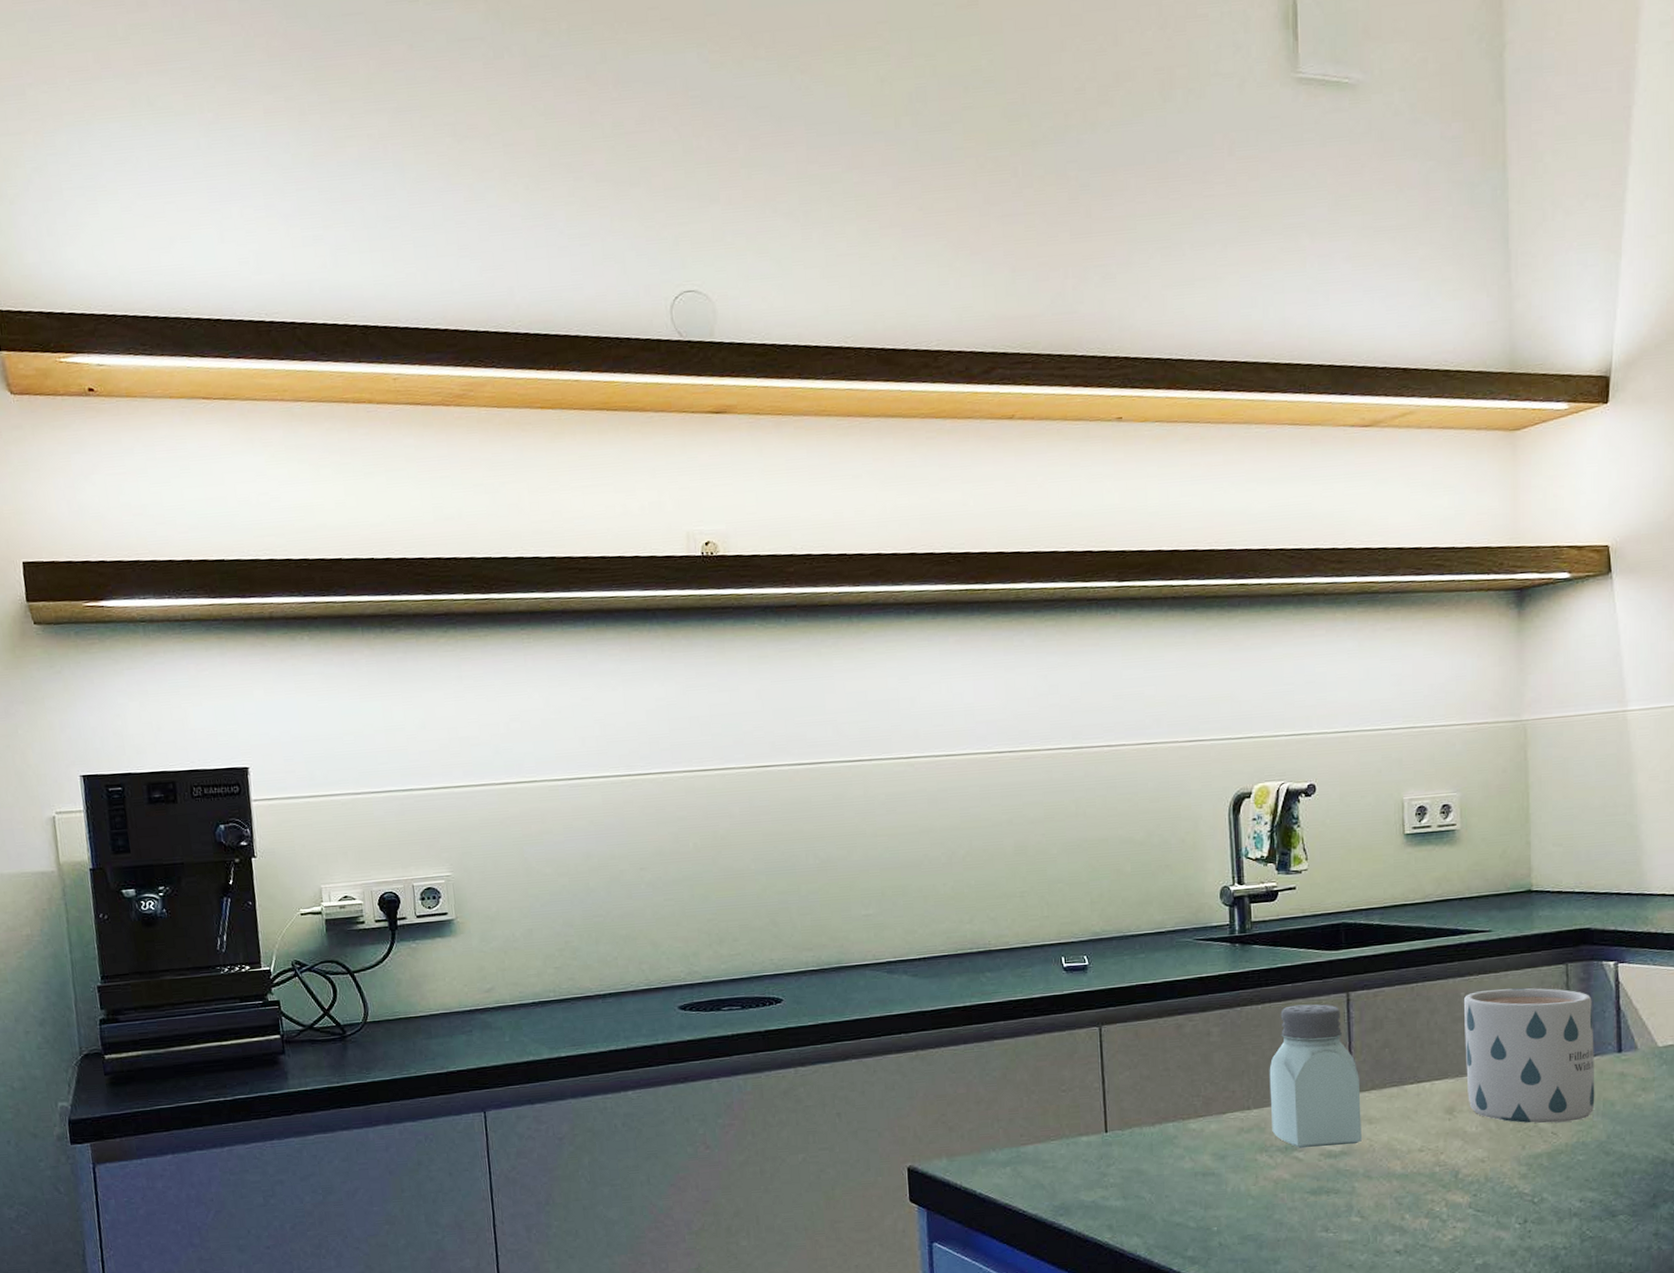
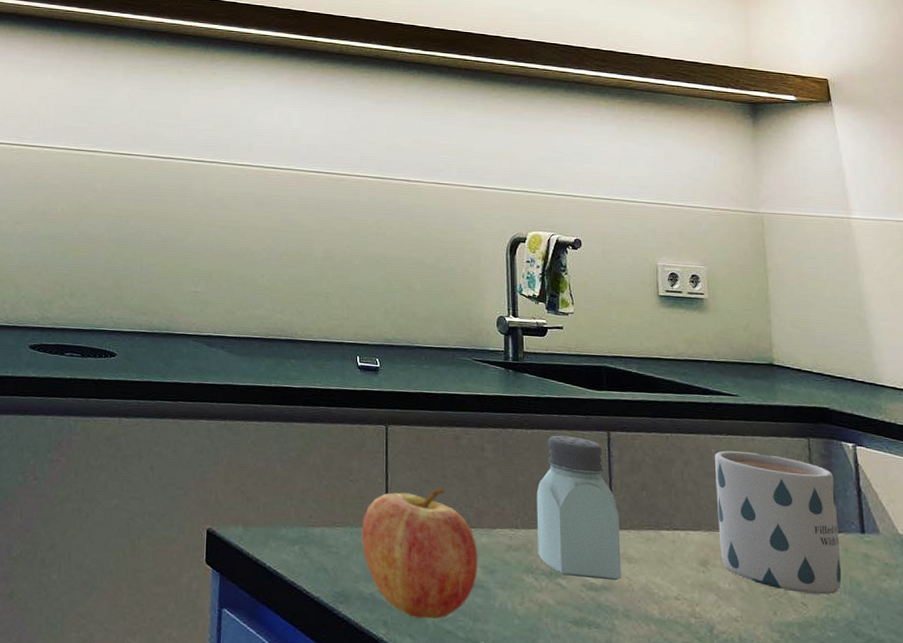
fruit: none [1078,1081,1208,1217] -> present [361,487,478,620]

